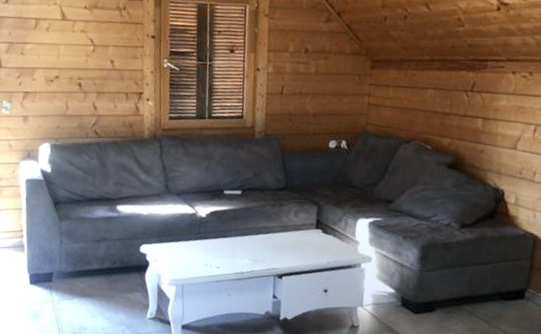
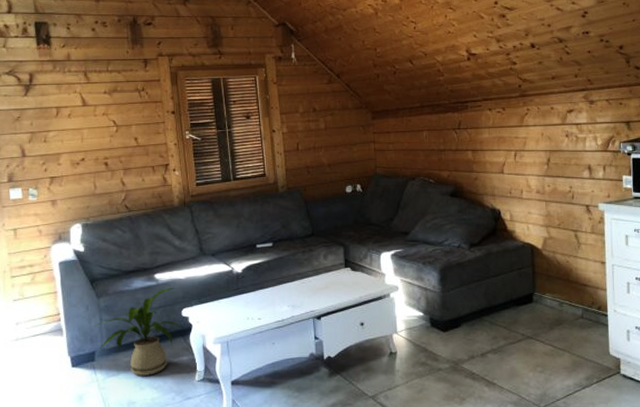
house plant: none [54,221,140,305] -> present [94,288,183,376]

